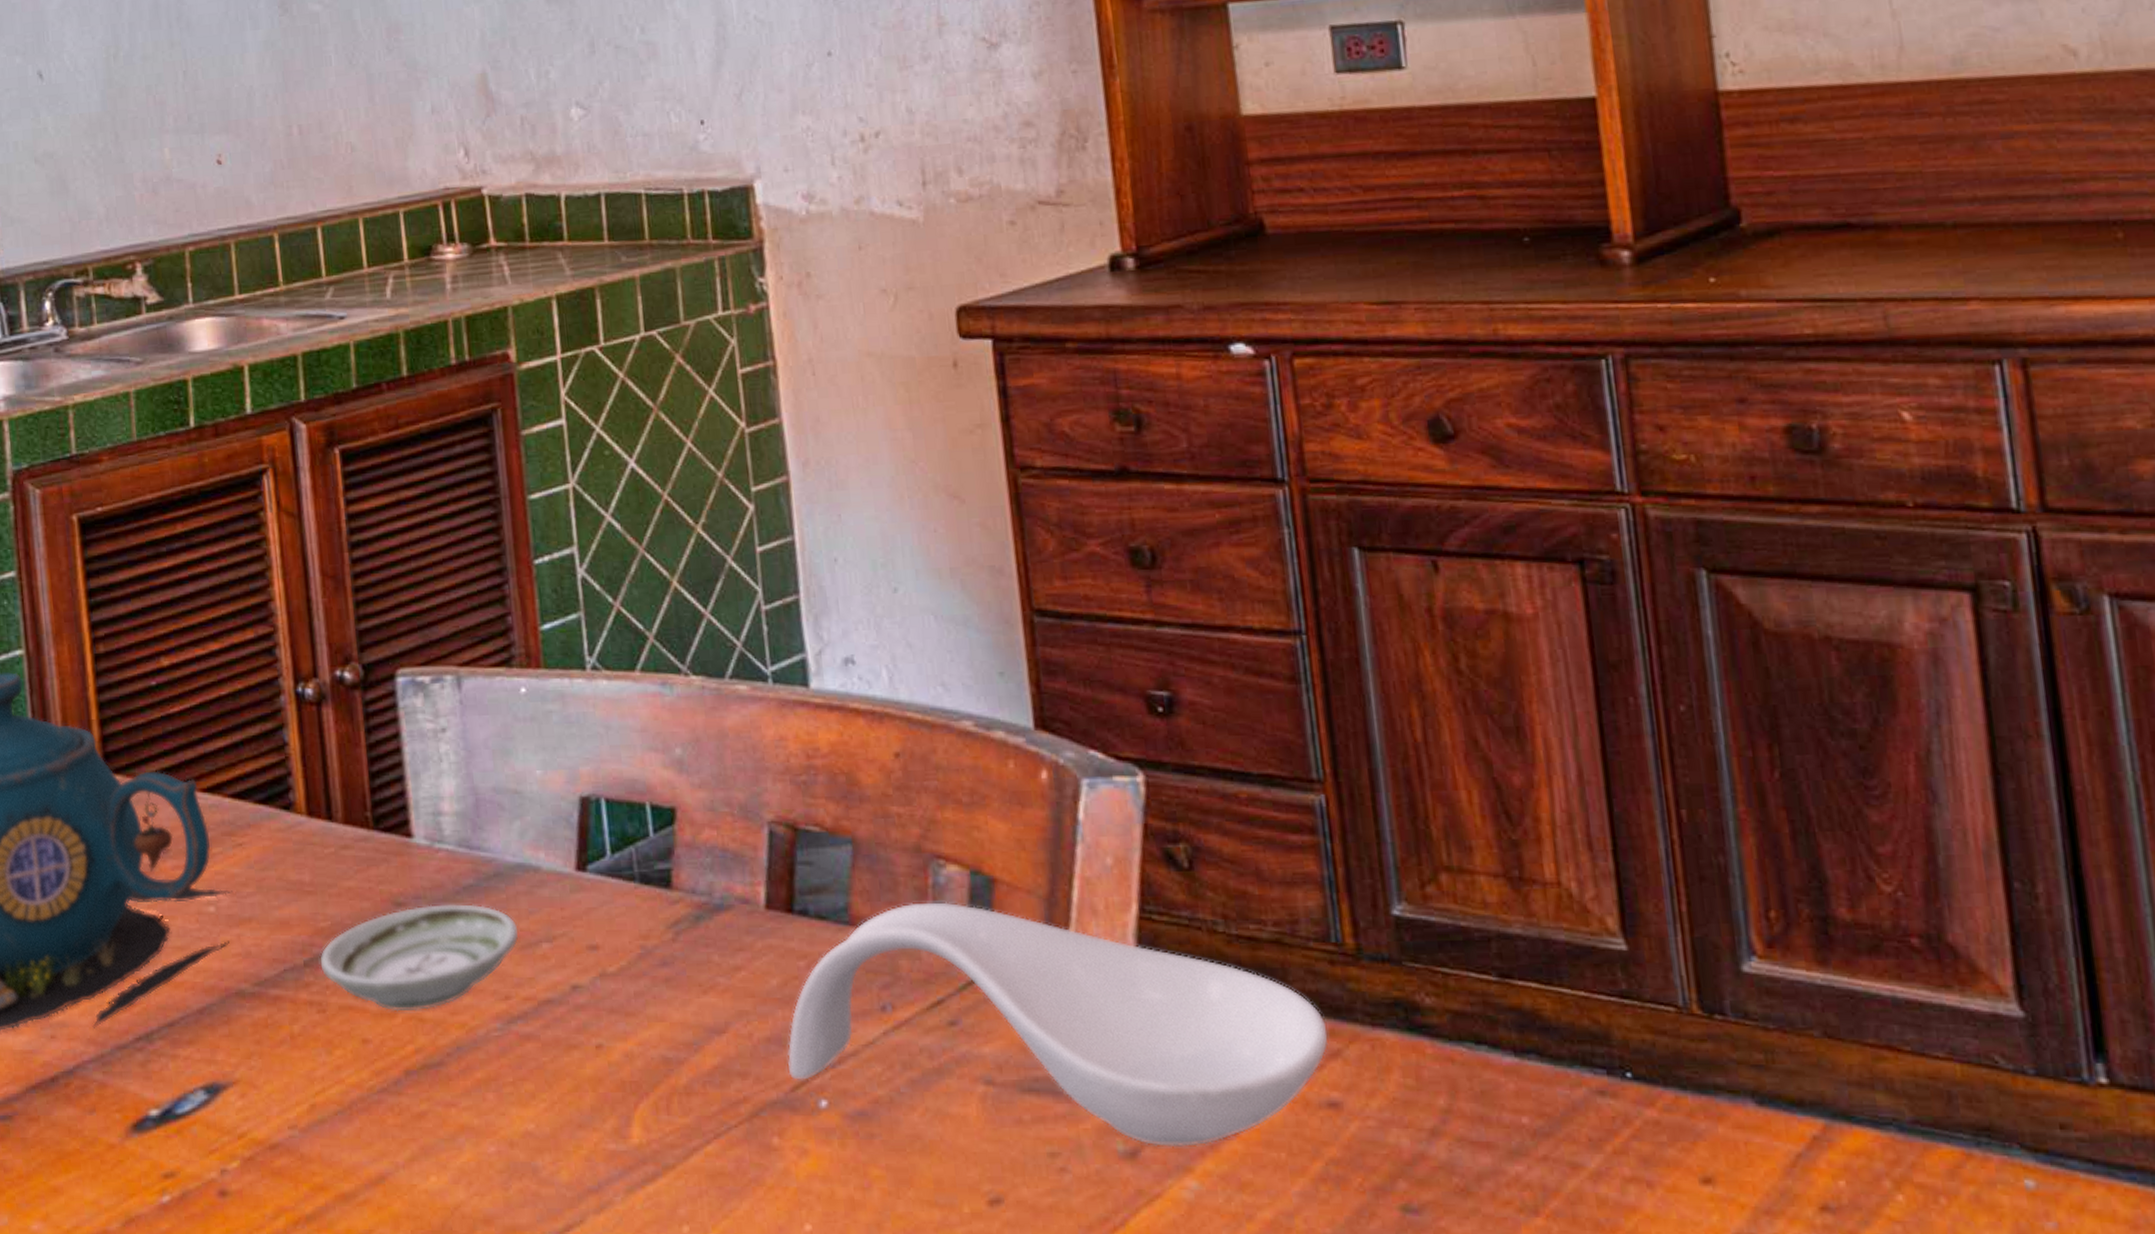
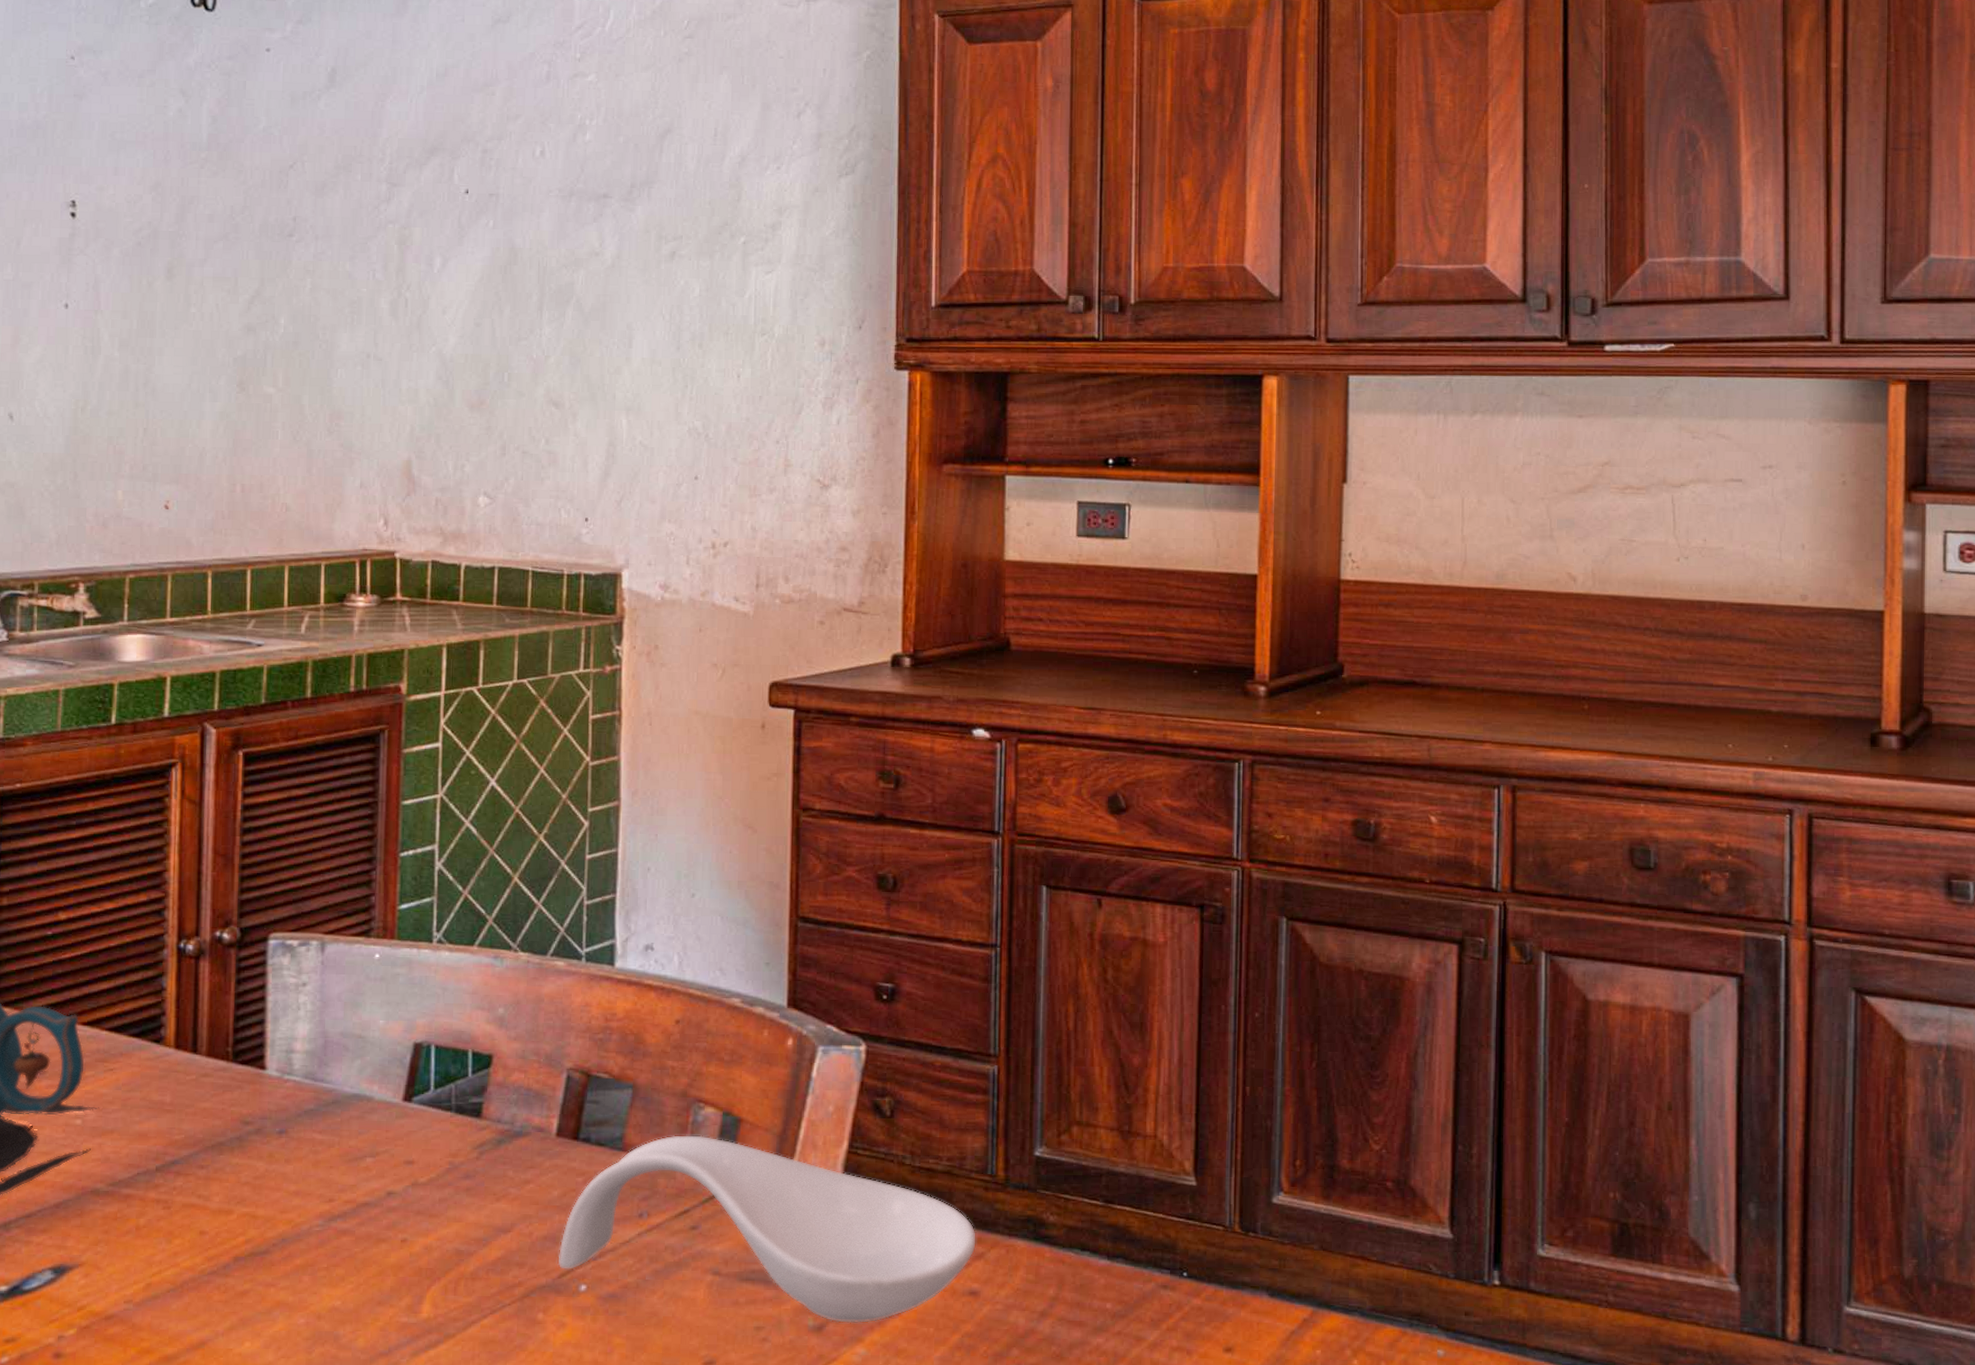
saucer: present [320,904,519,1012] -> none [170,1124,348,1210]

